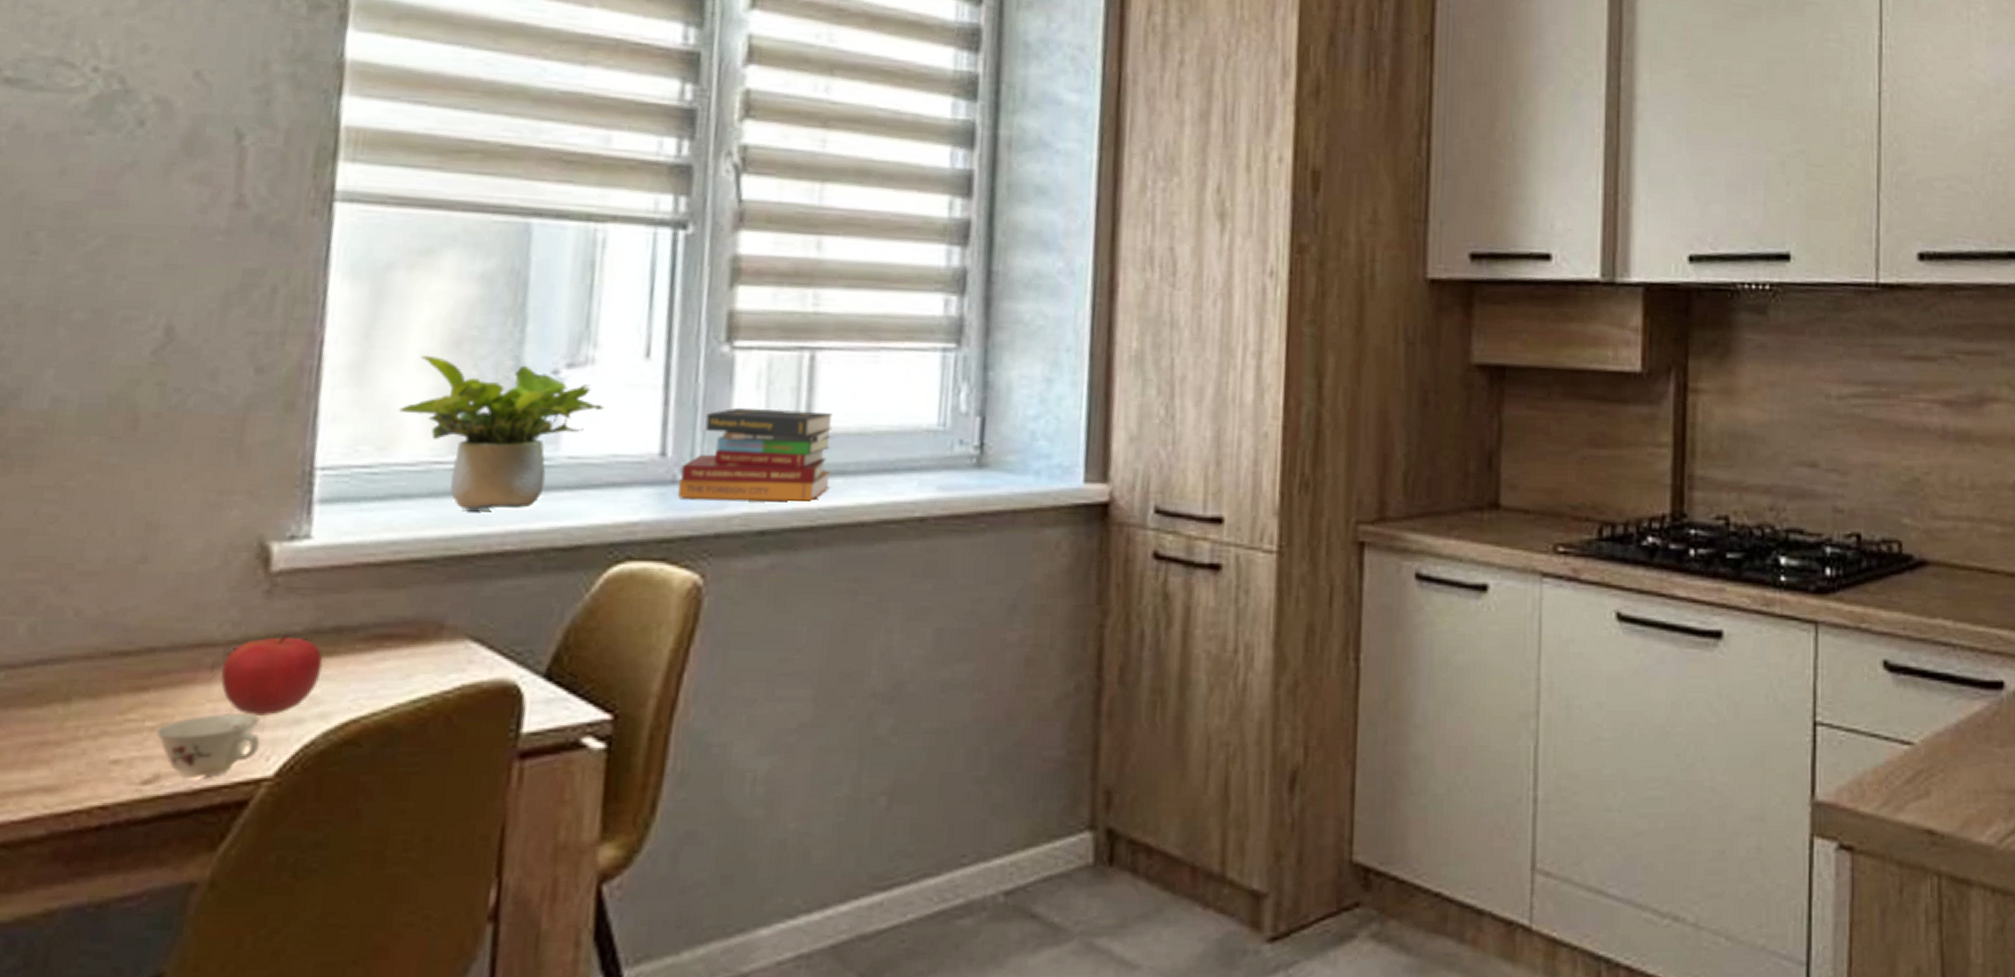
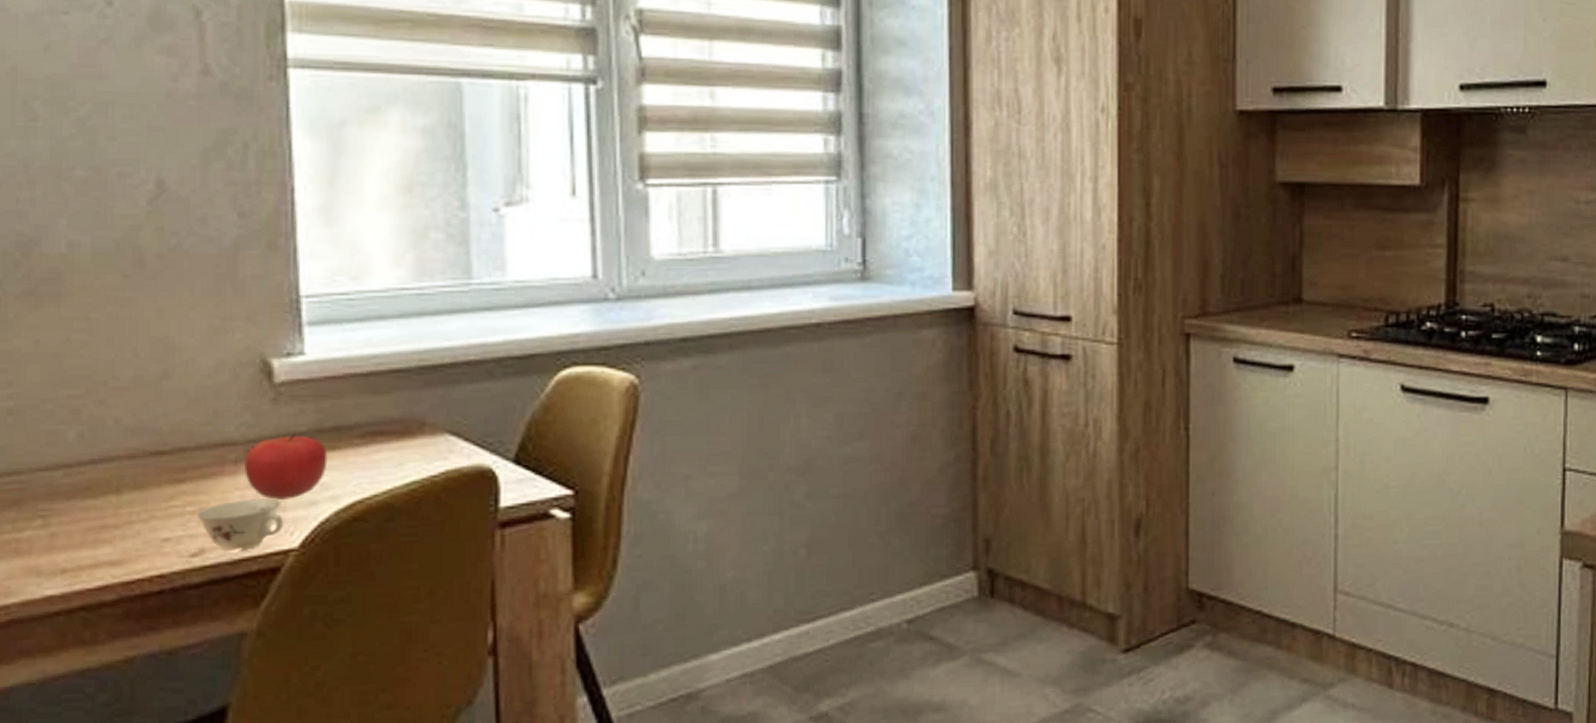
potted plant: present [398,356,604,512] -> none [365,199,541,329]
books: present [677,407,833,501] -> none [610,235,738,314]

